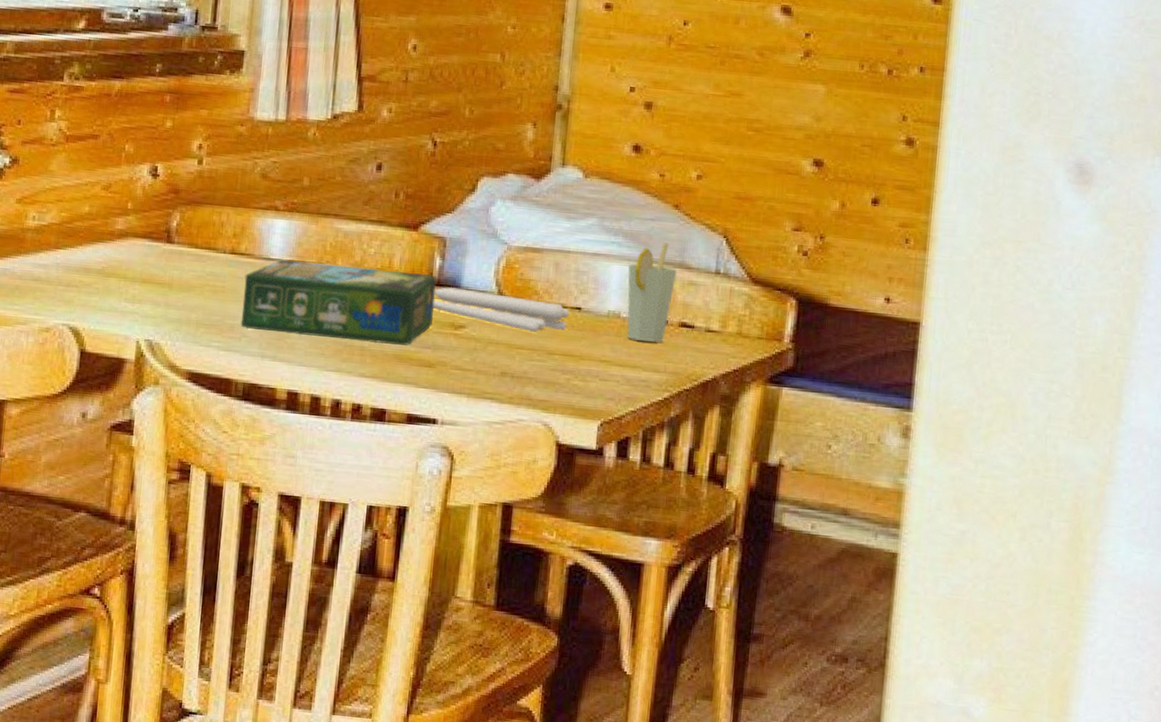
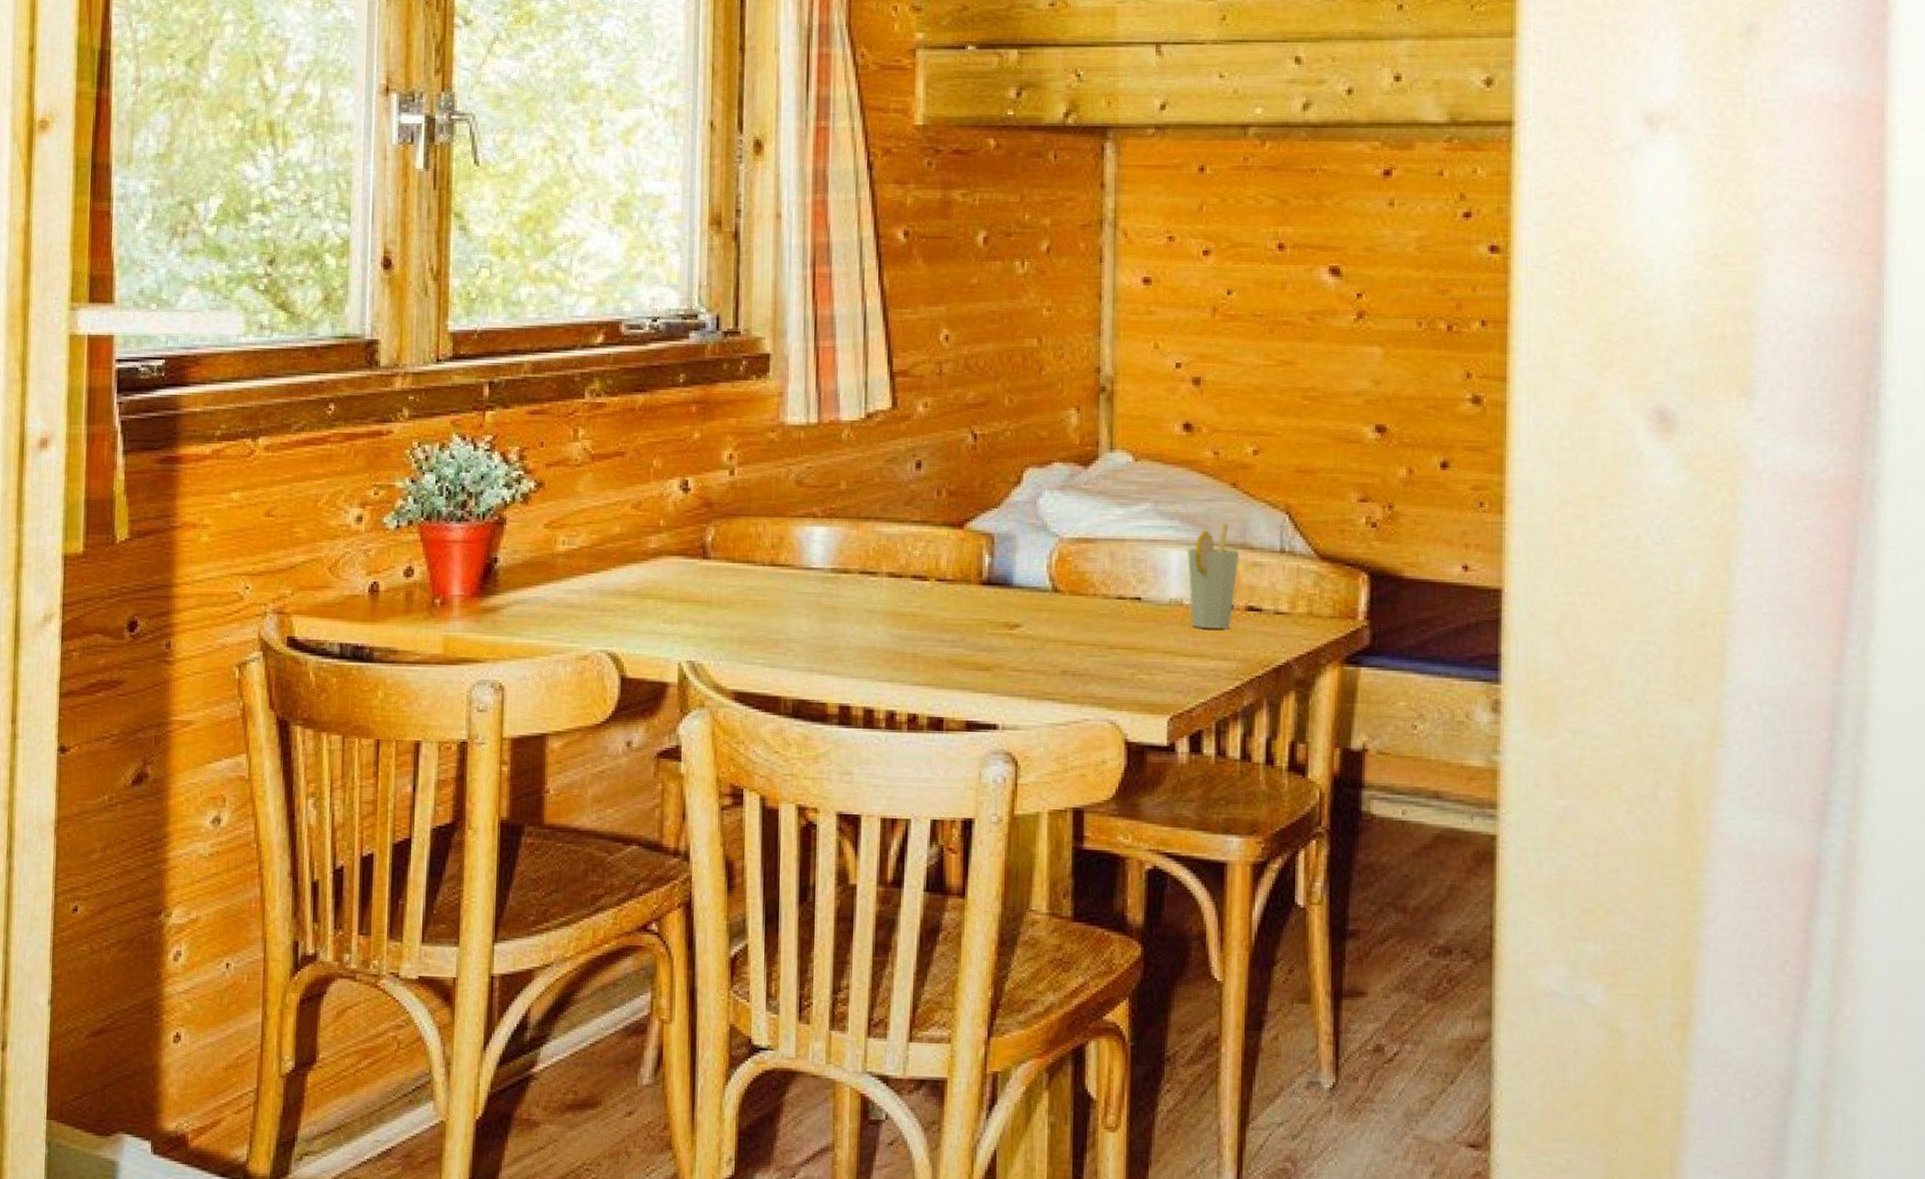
board game: present [240,260,437,346] -> none [785,569,987,650]
candle: present [432,287,570,332] -> none [984,585,1129,626]

